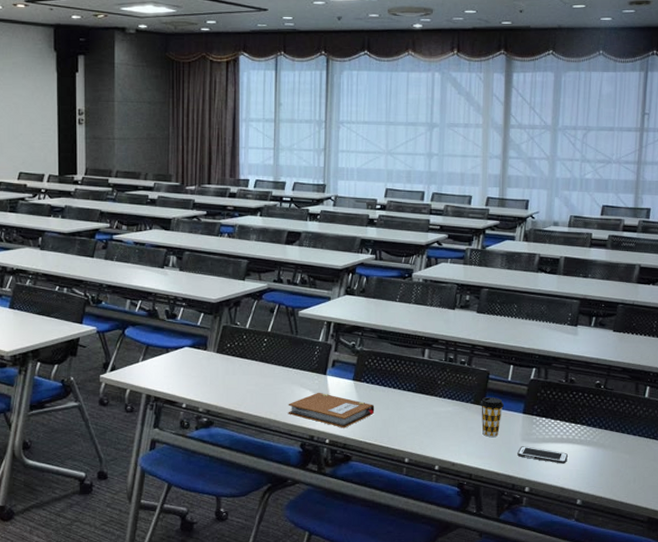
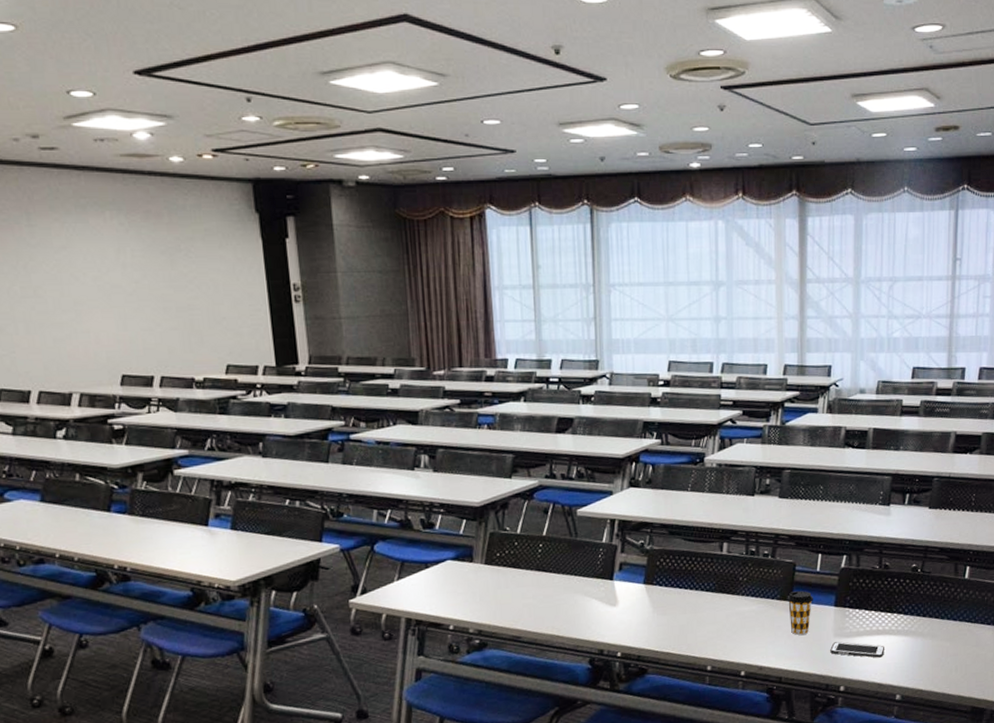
notebook: present [288,392,375,428] -> none [571,600,671,639]

